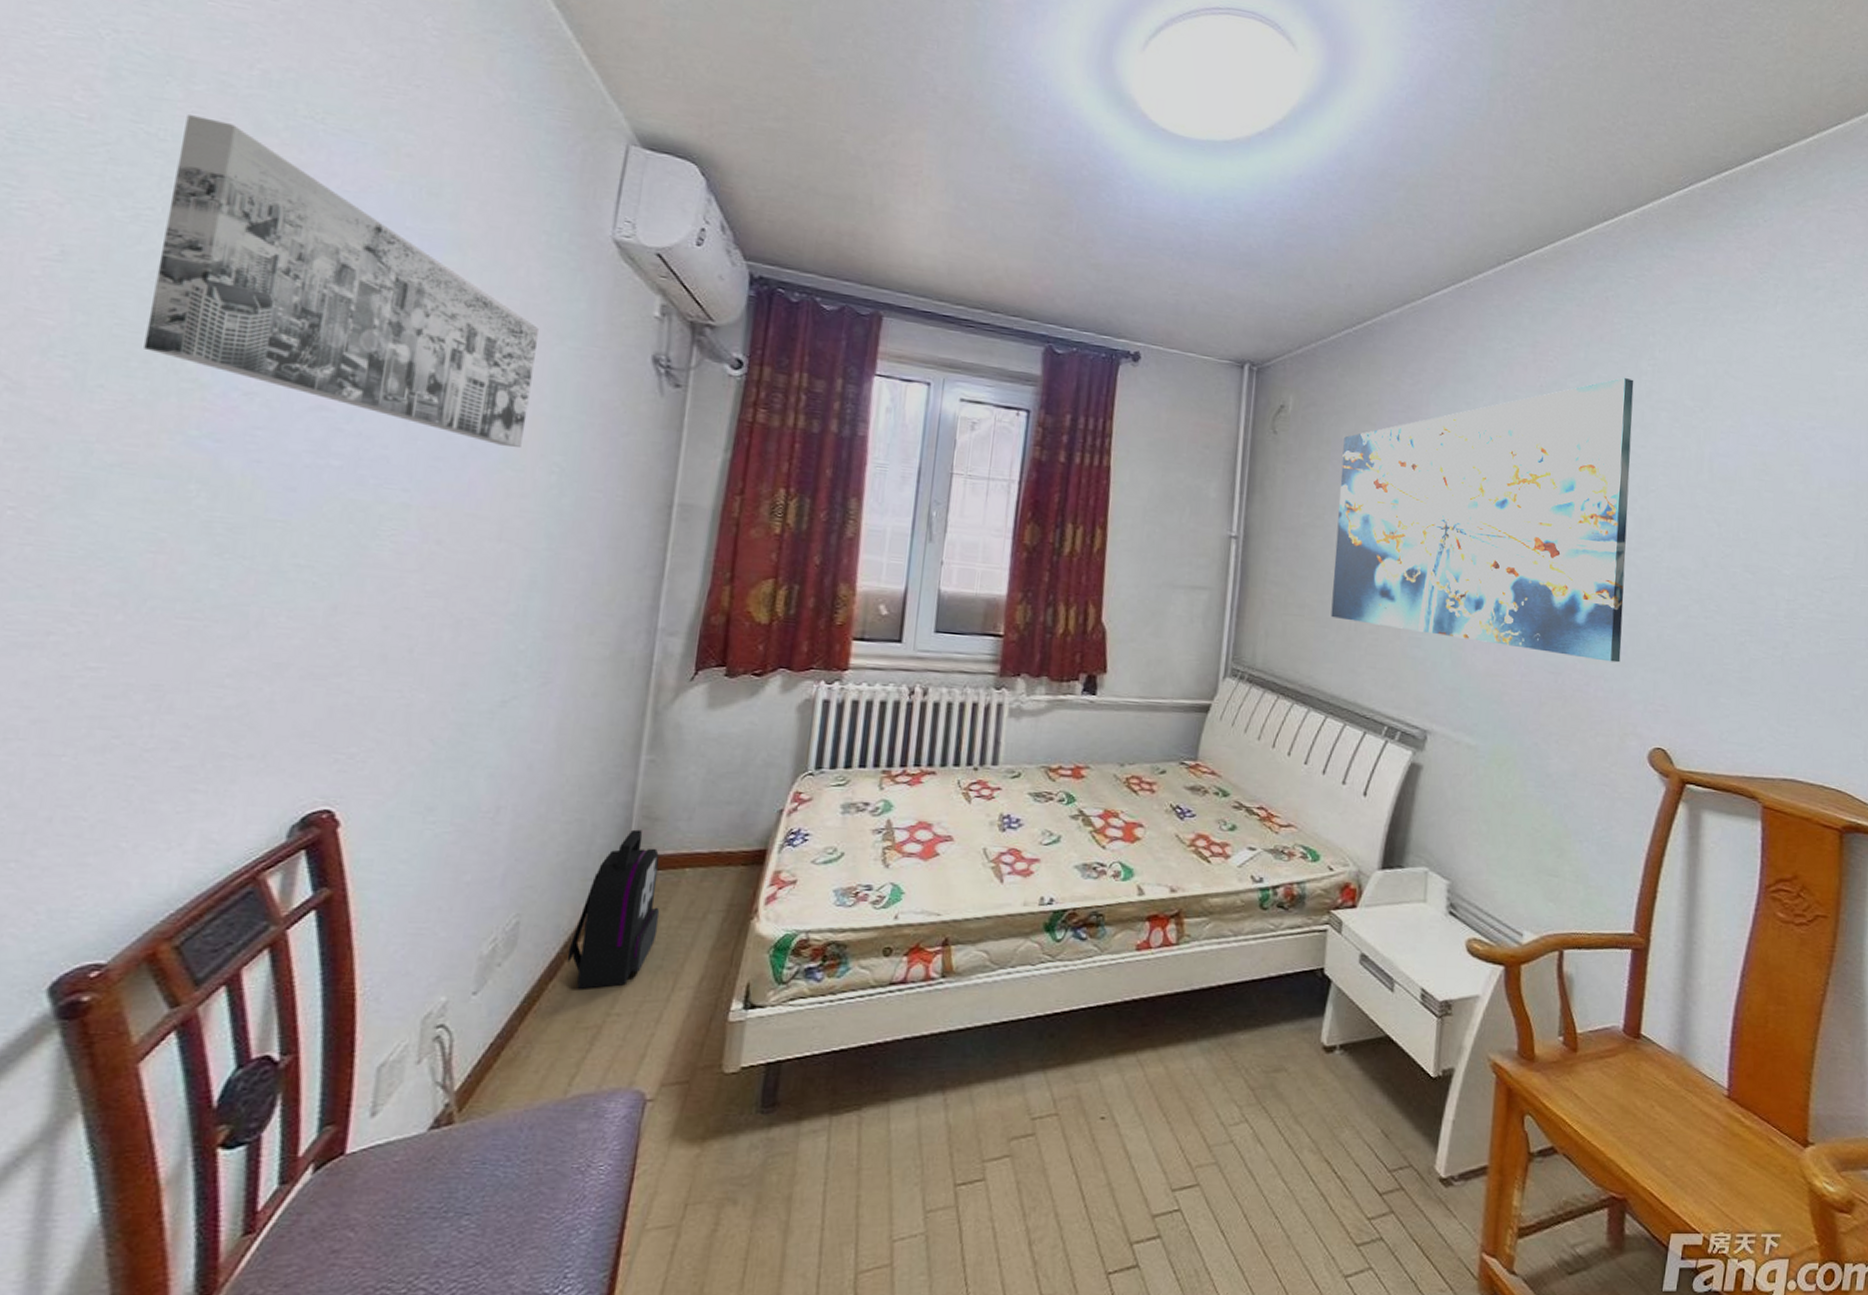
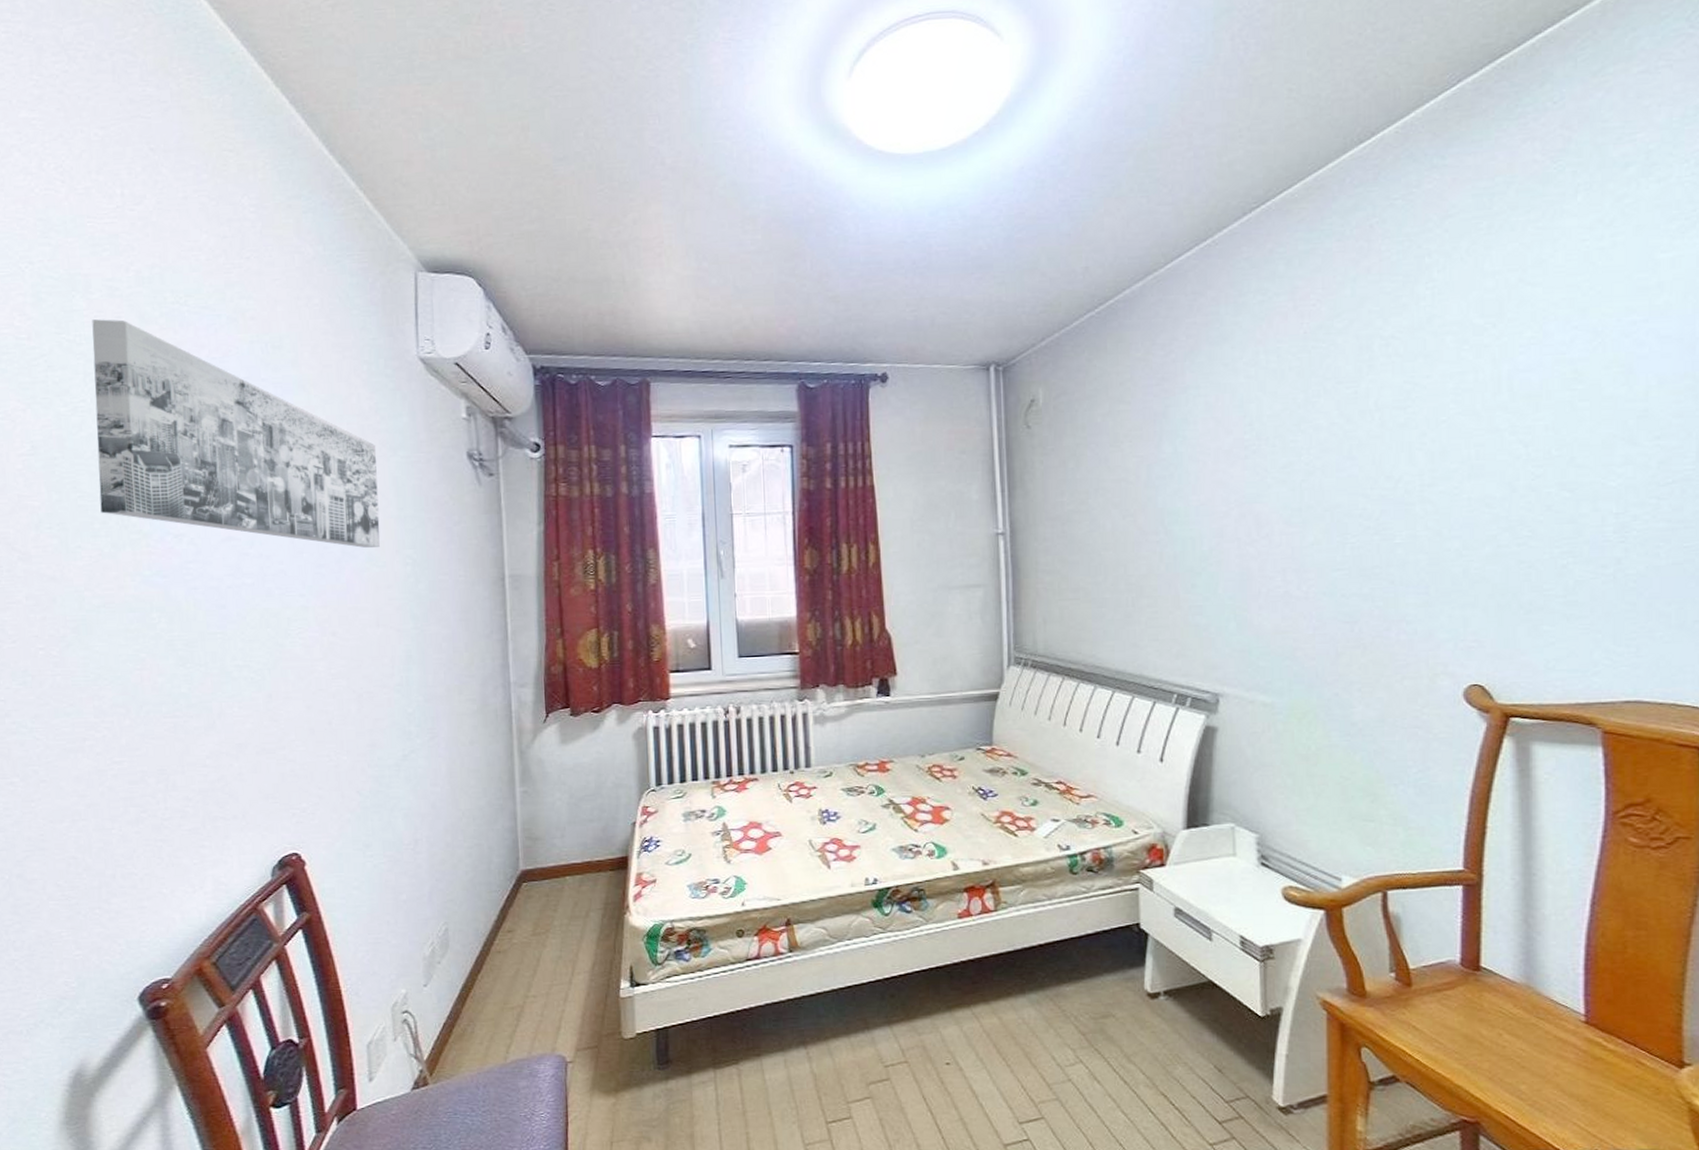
backpack: present [566,829,660,989] -> none [487,848,553,978]
wall art: present [1330,378,1634,663] -> none [1099,307,1423,604]

